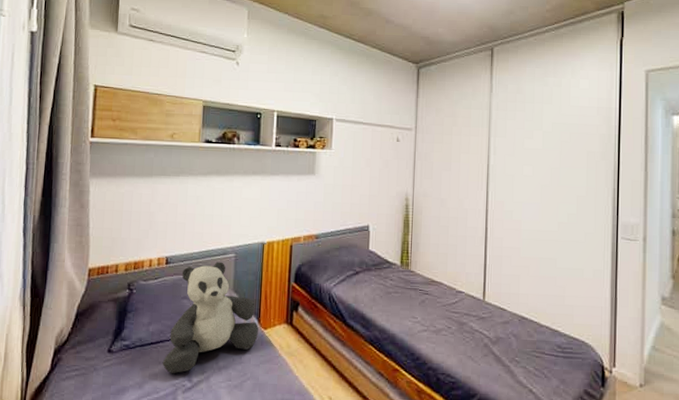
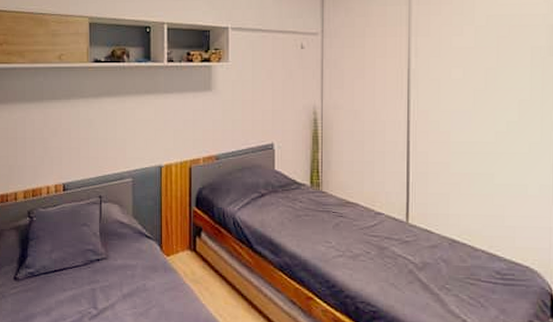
teddy bear: present [162,261,258,373] -> none [67,187,161,301]

